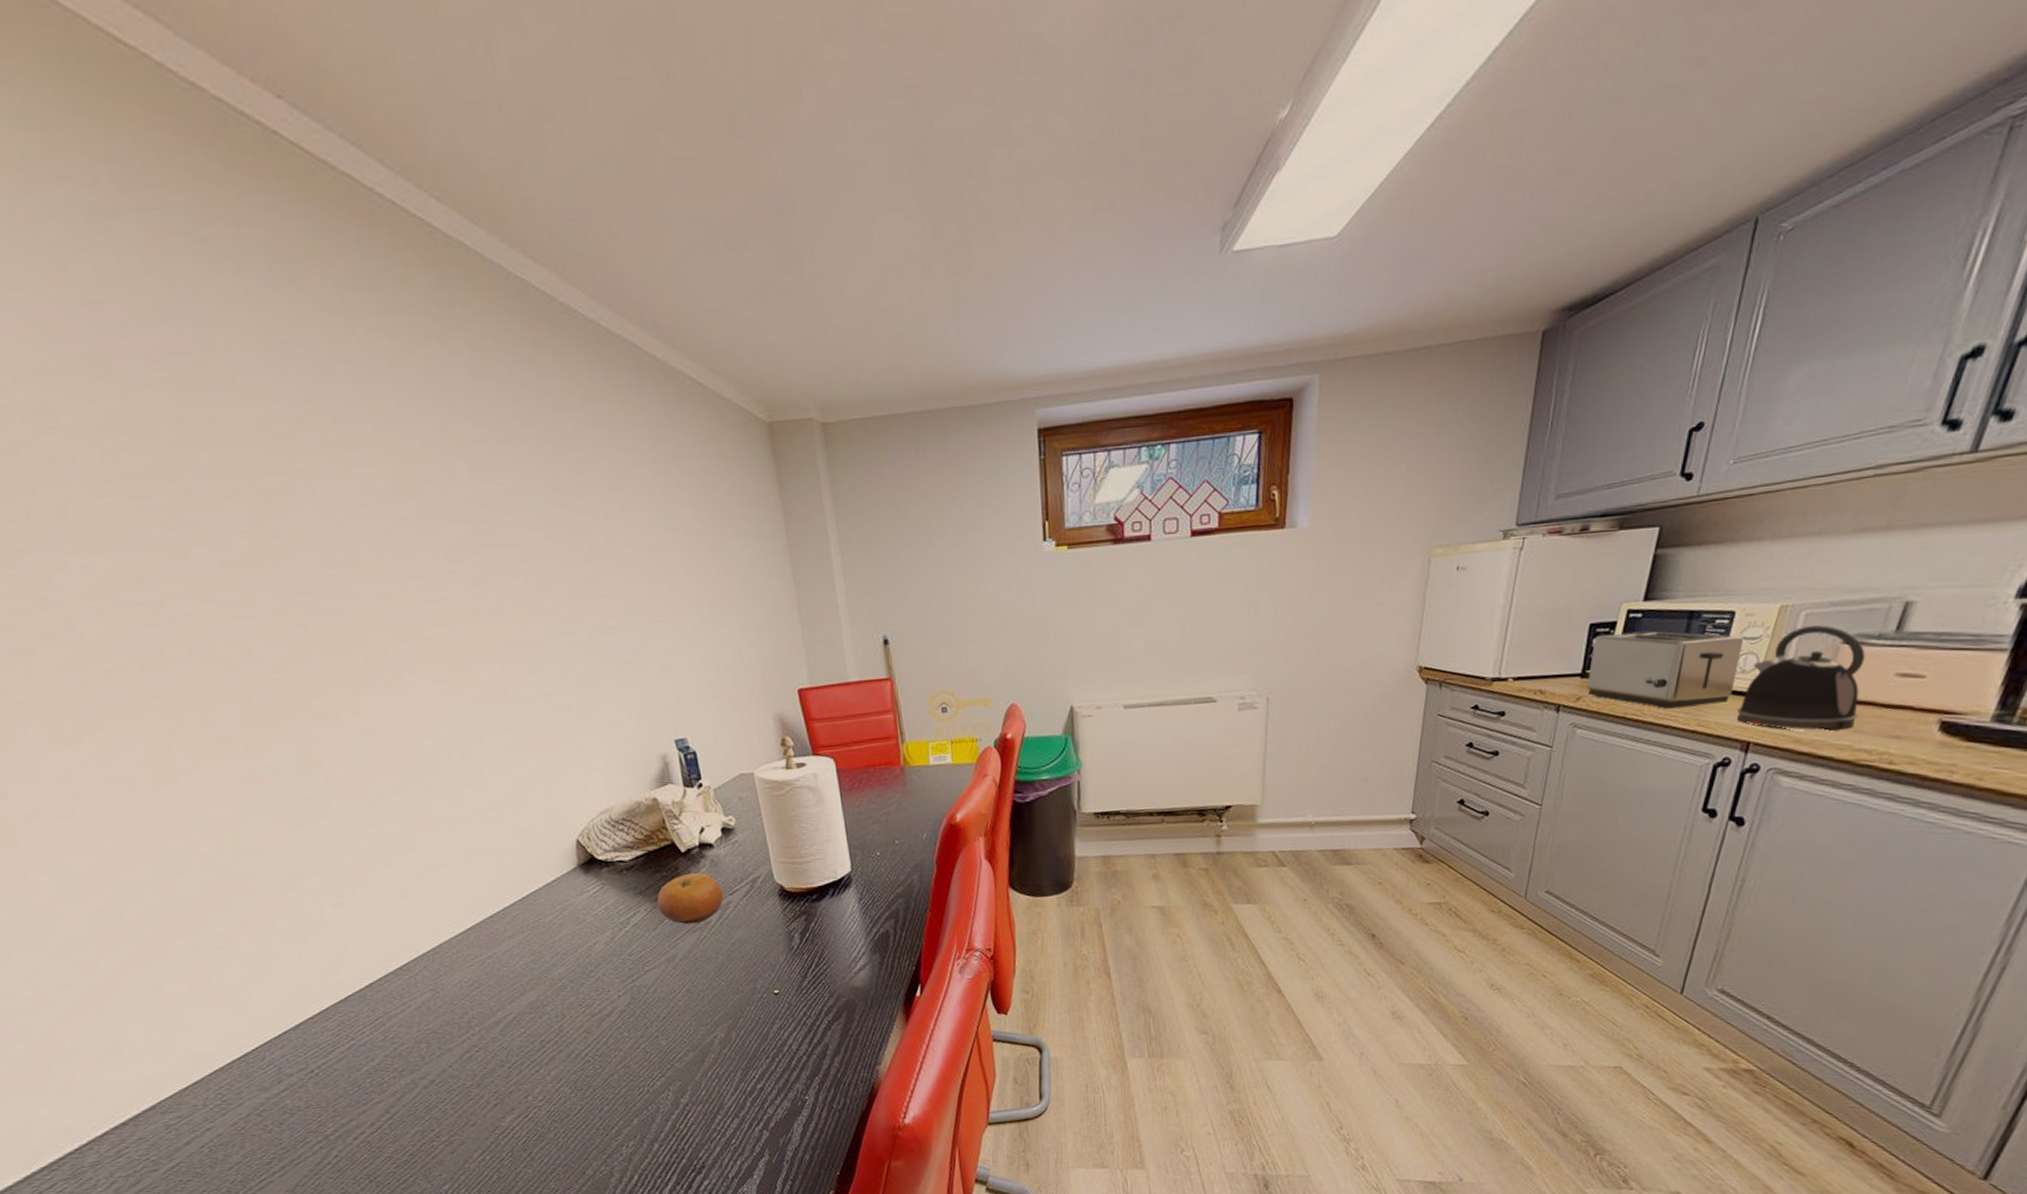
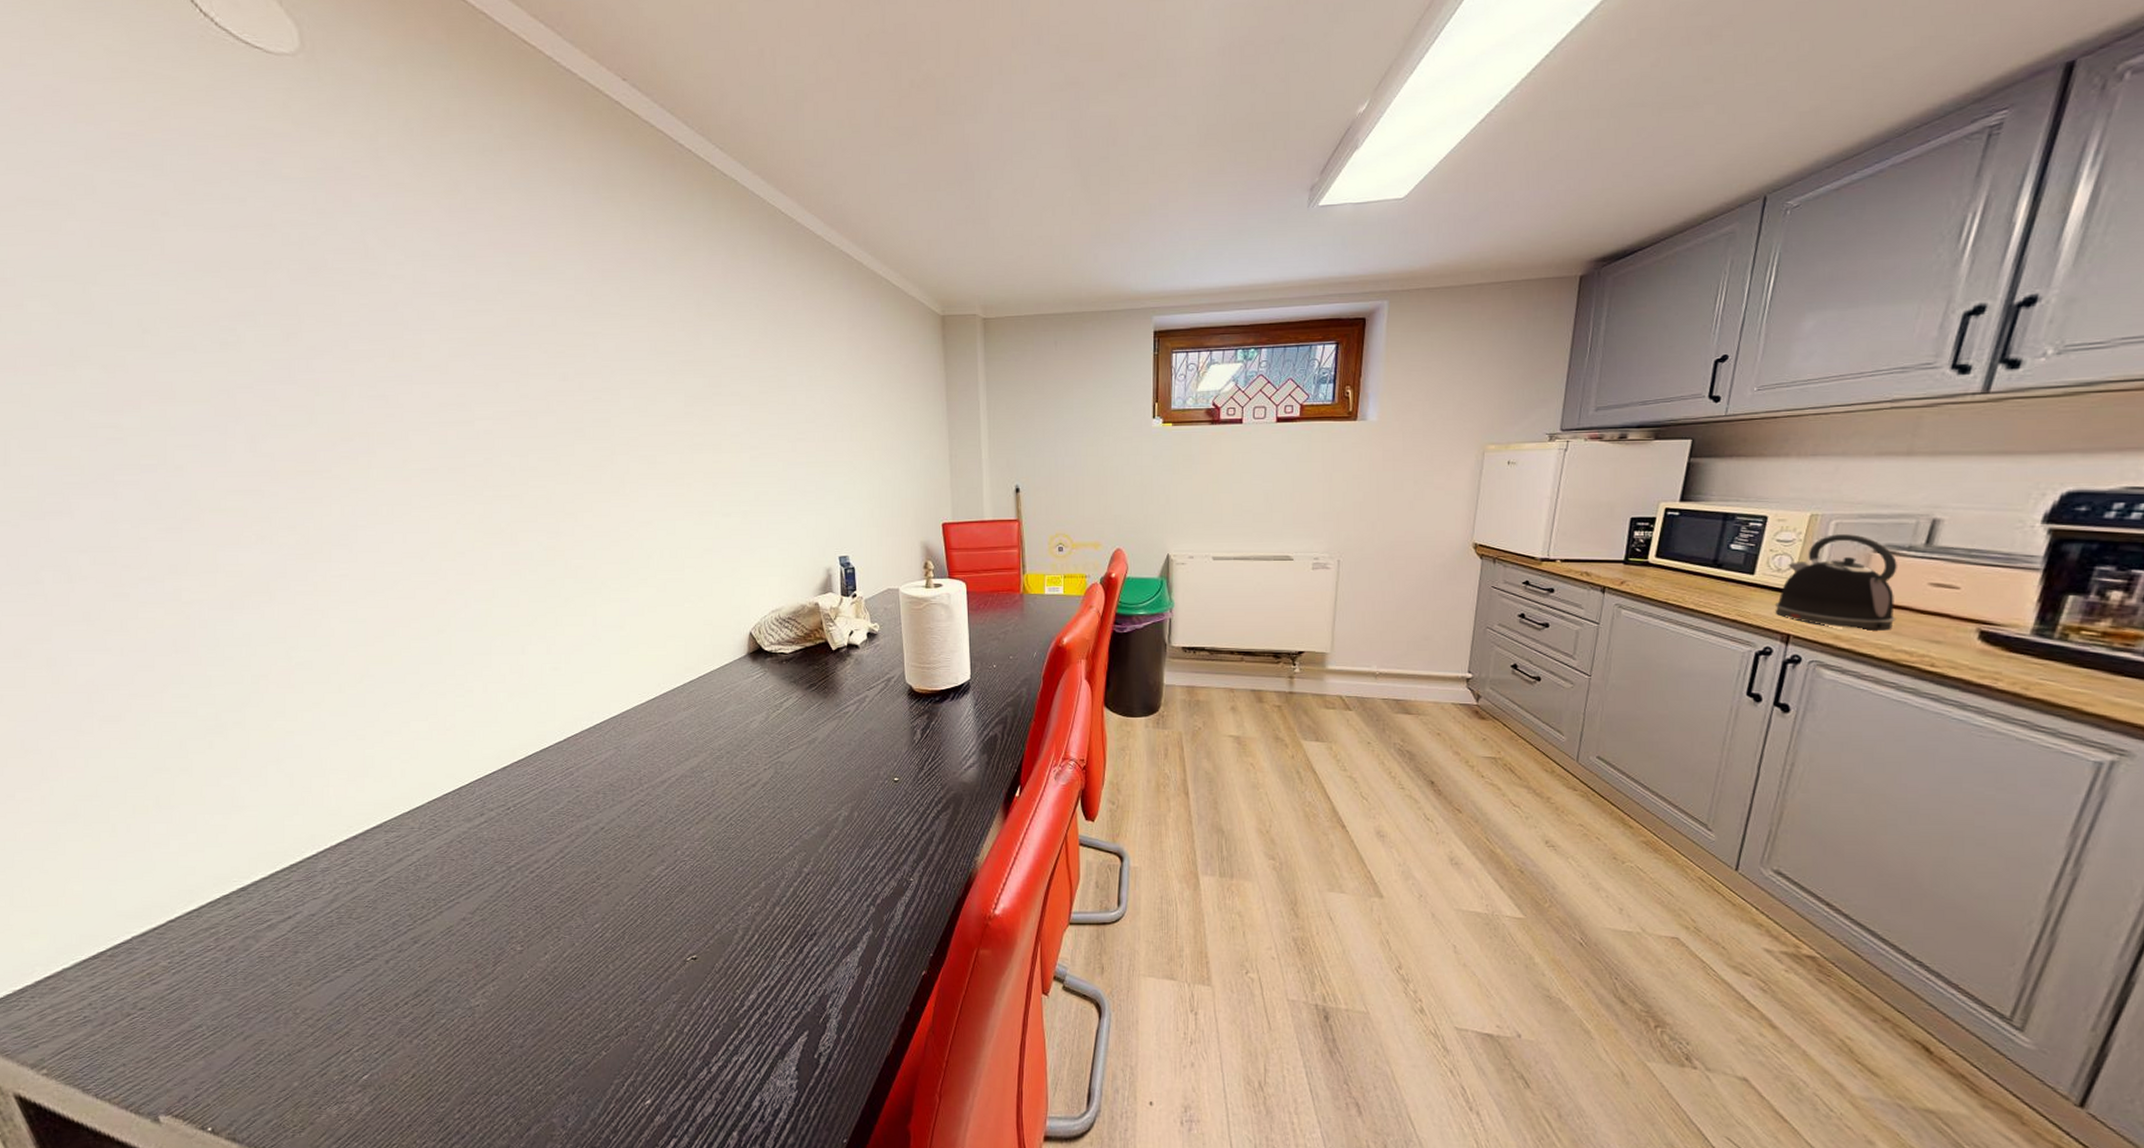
fruit: present [656,872,724,924] -> none [807,668,862,712]
toaster: present [1587,630,1743,709] -> none [1630,527,1777,598]

